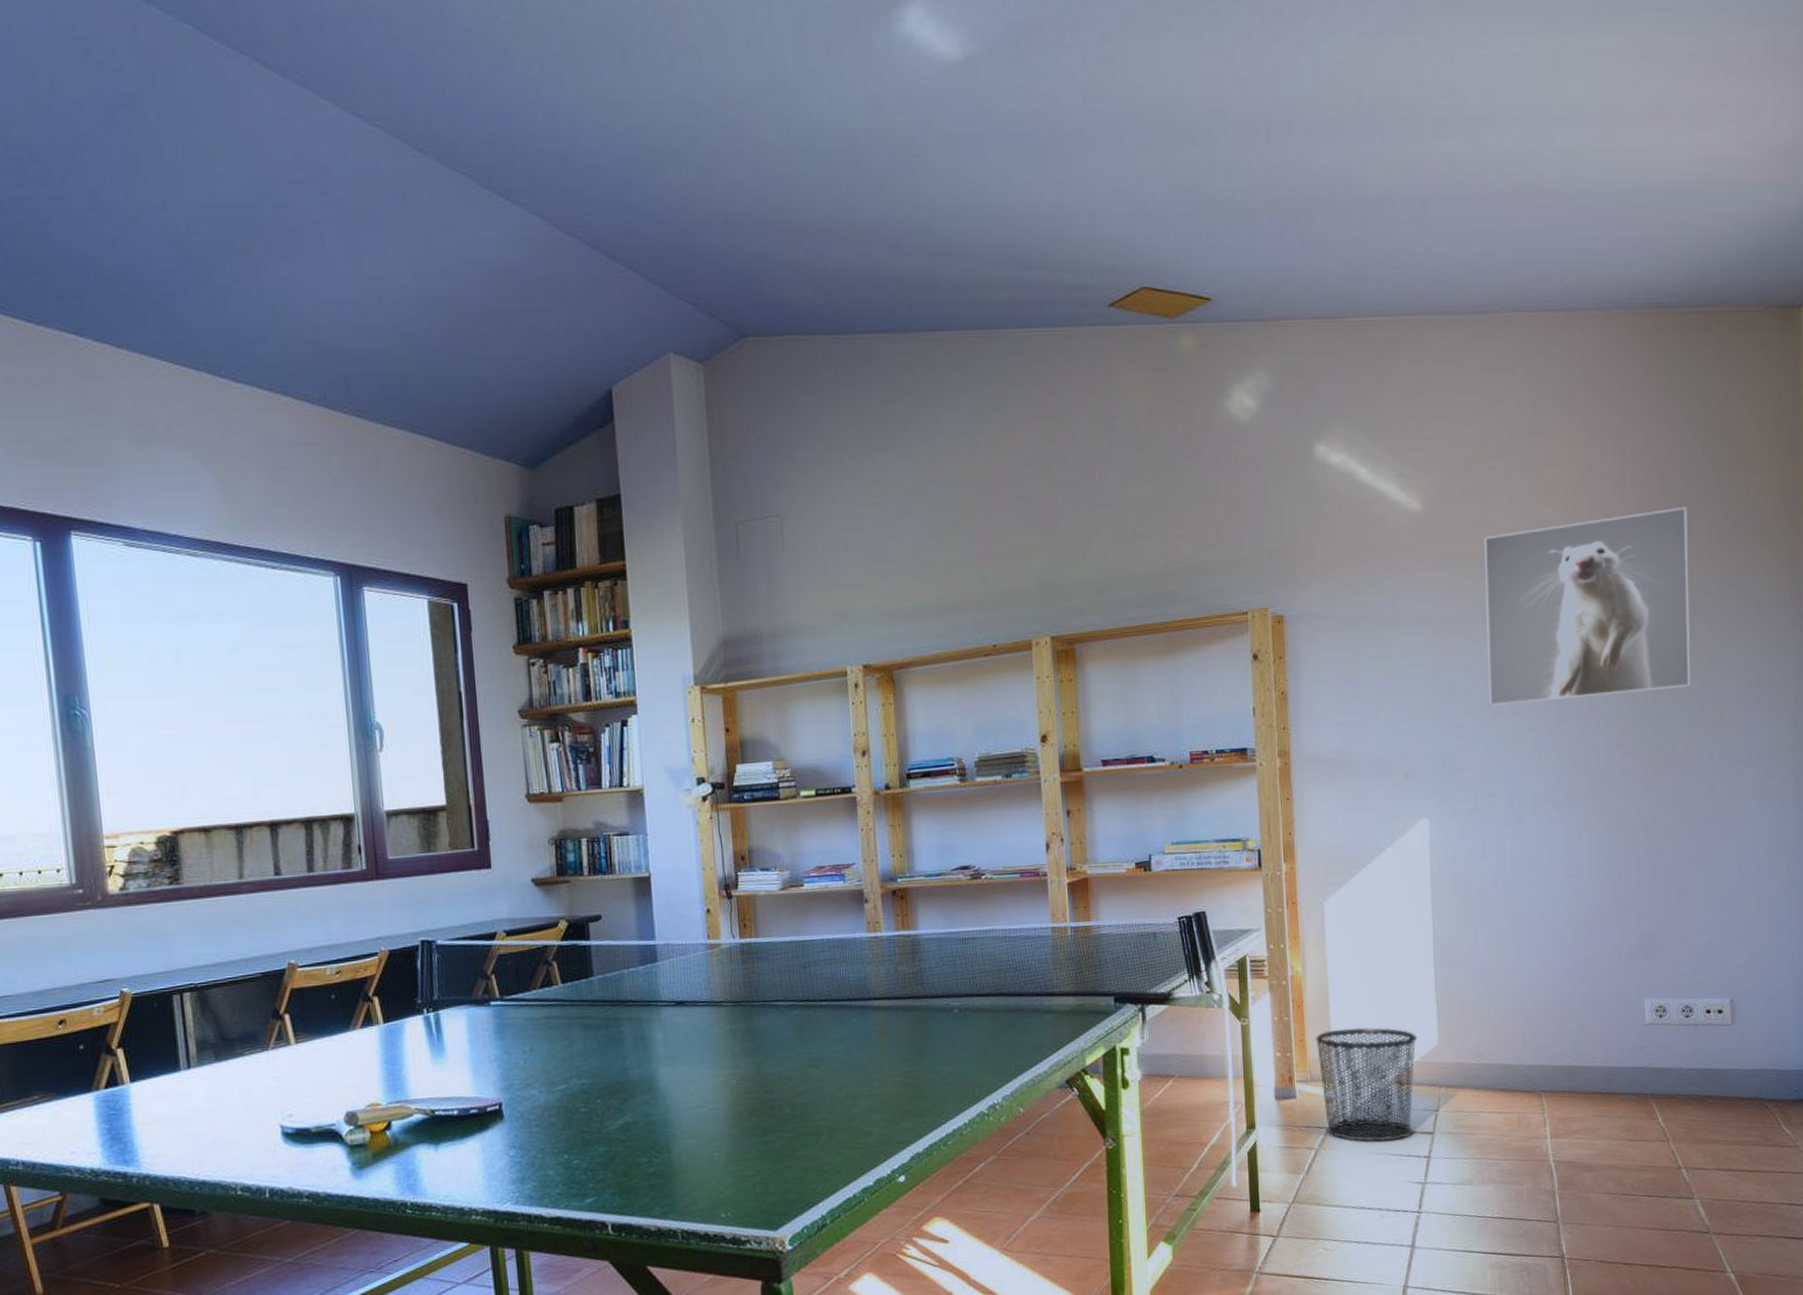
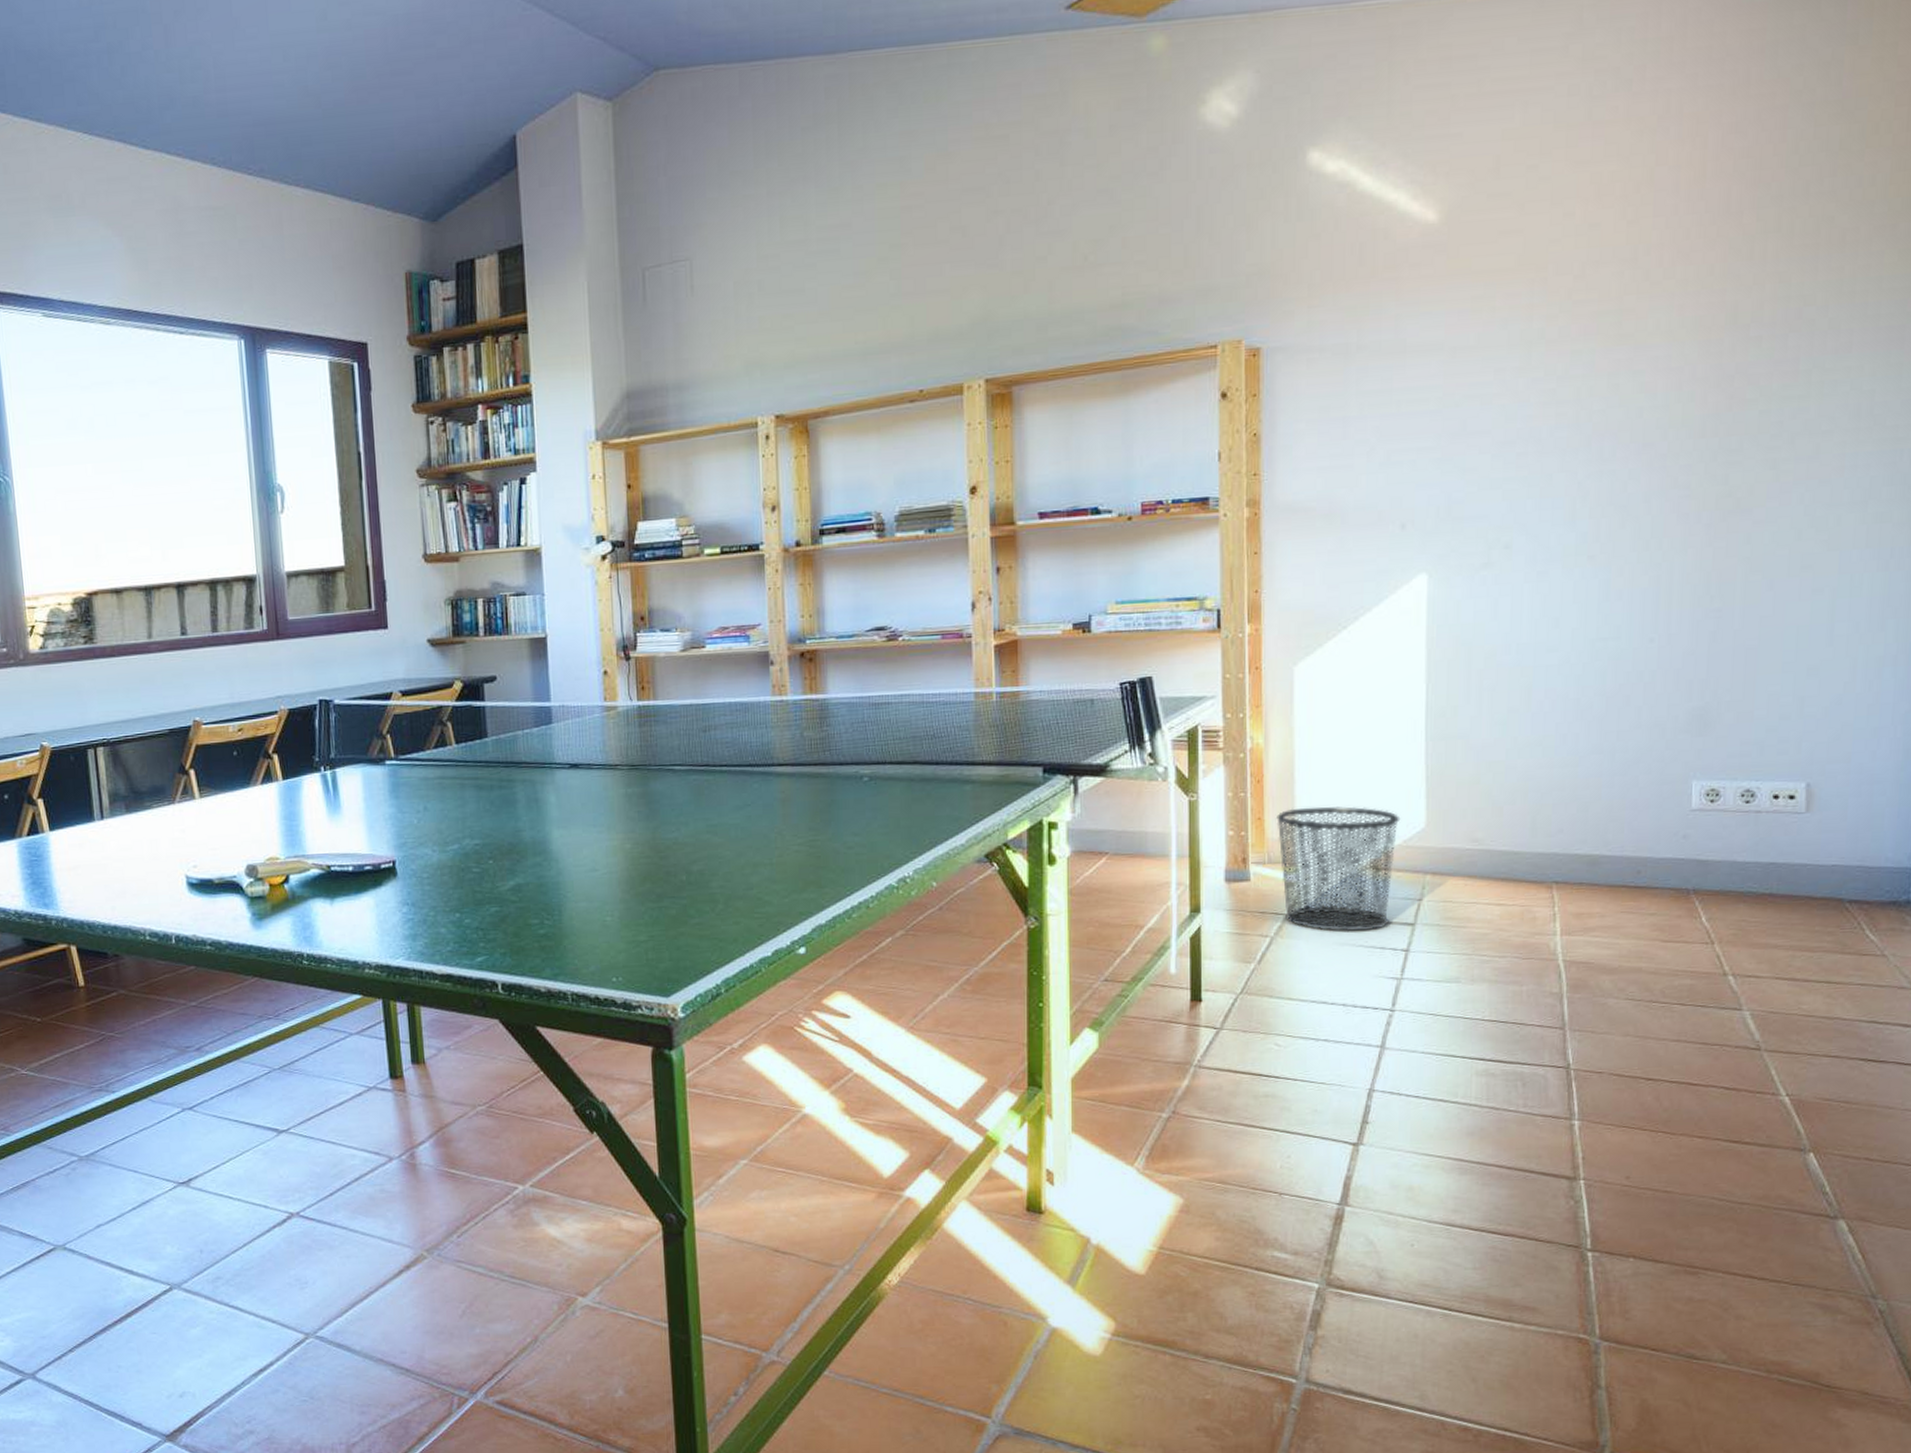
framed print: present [1483,507,1690,706] -> none [1512,202,1788,445]

